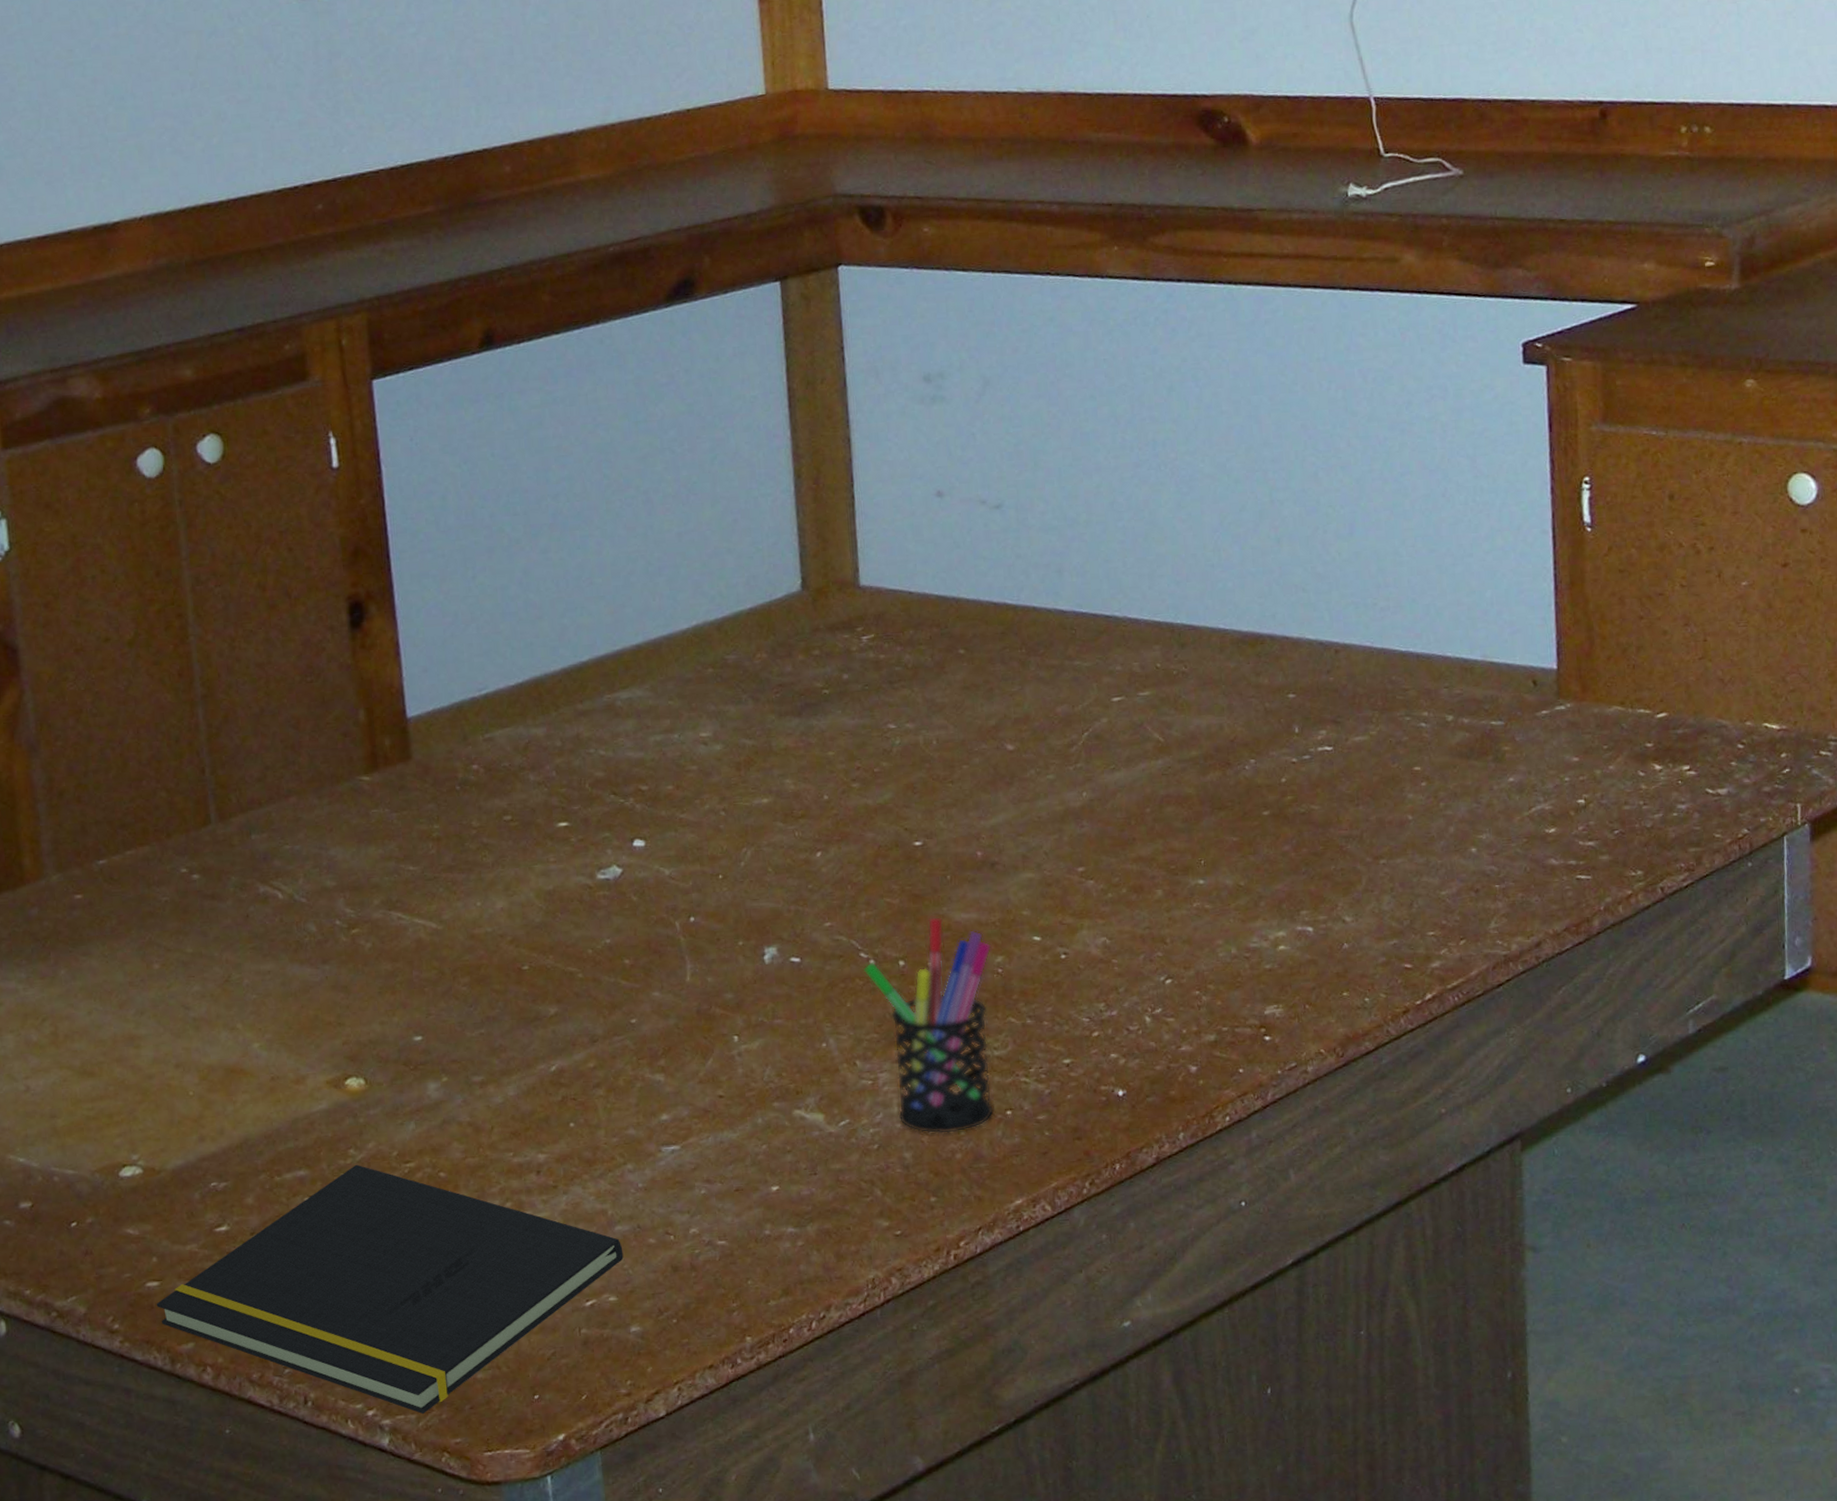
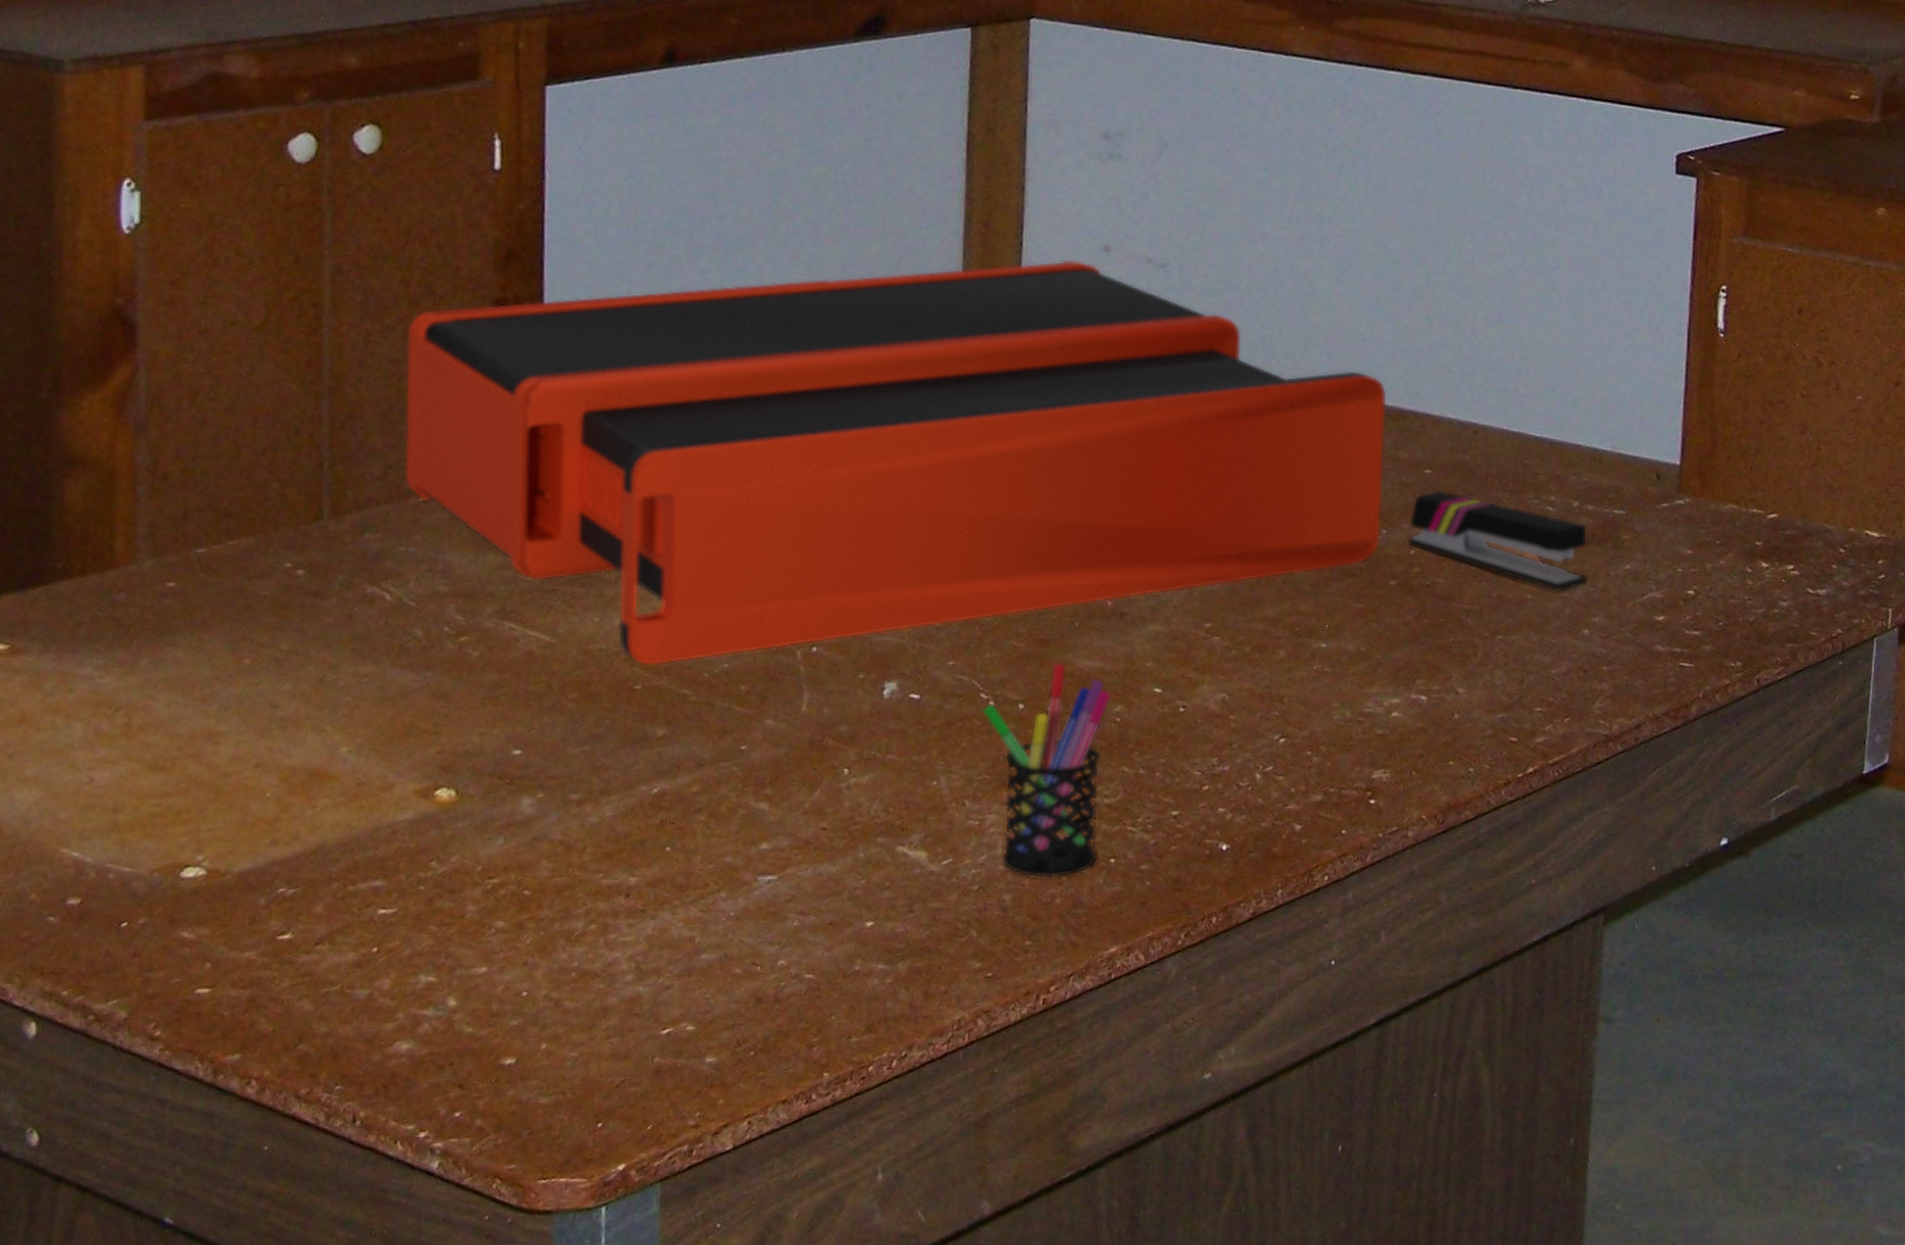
notepad: present [156,1164,624,1415] -> none [204,877,707,1139]
toolbox: none [268,508,1250,947] -> present [404,260,1387,666]
stapler: none [1277,714,1470,811] -> present [1409,490,1588,592]

